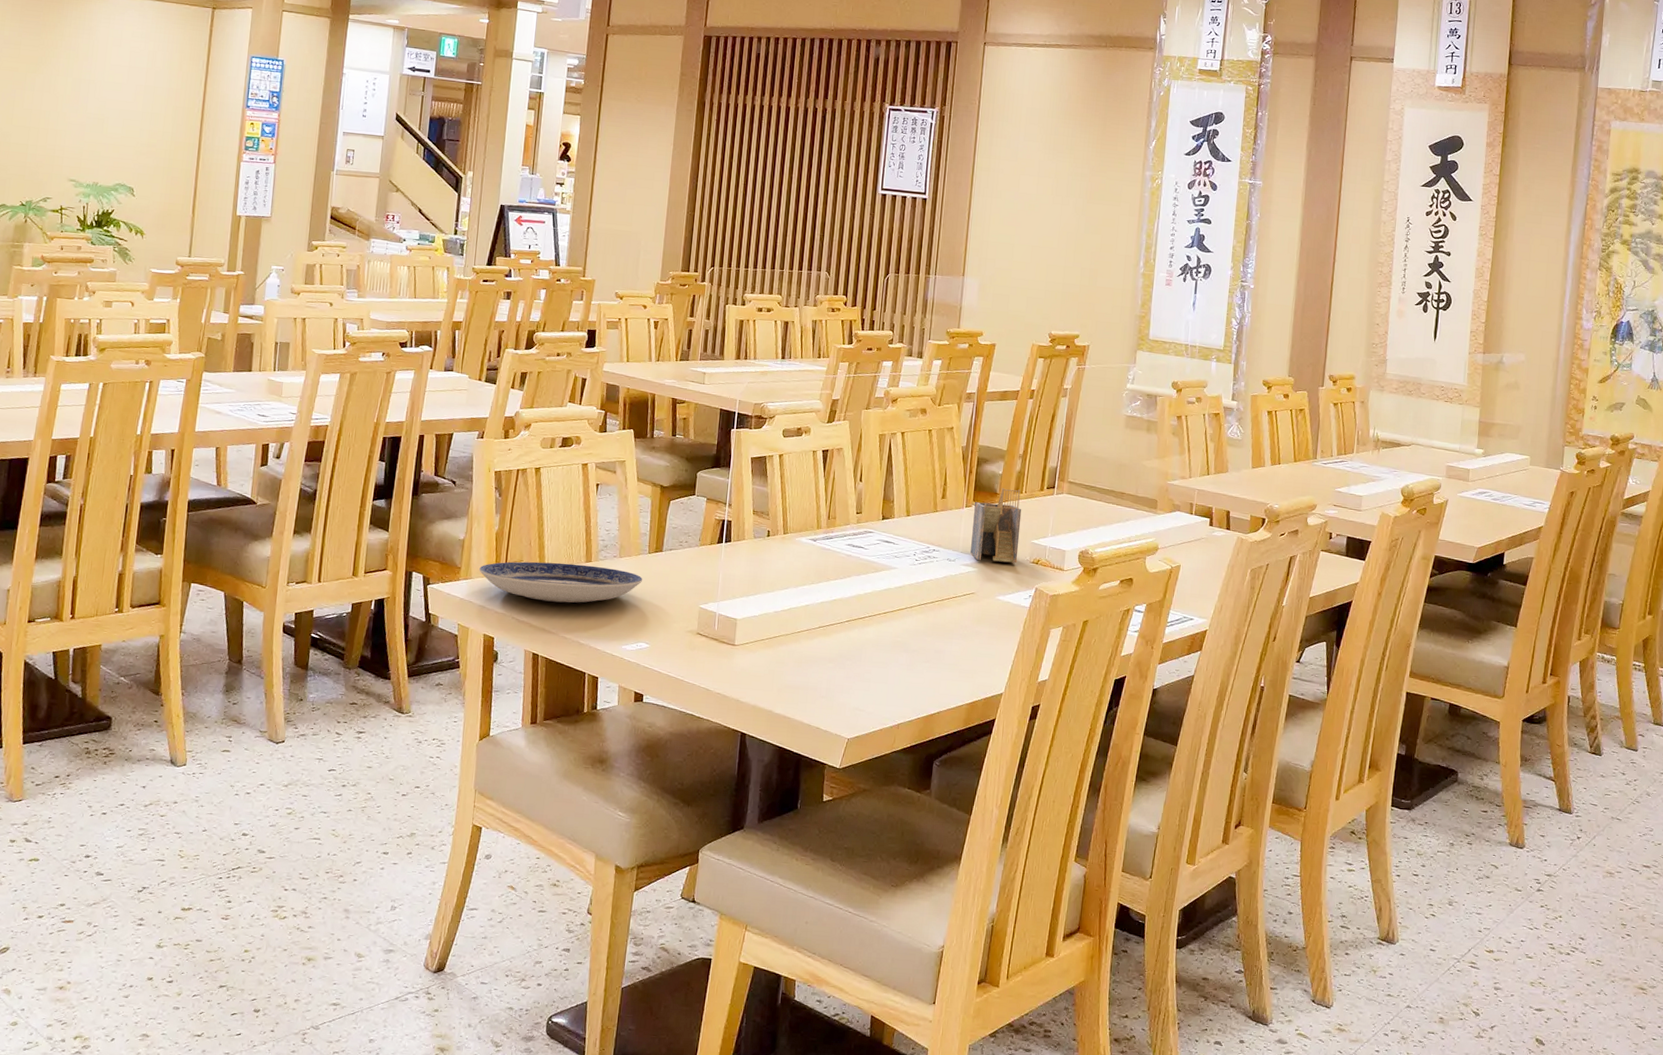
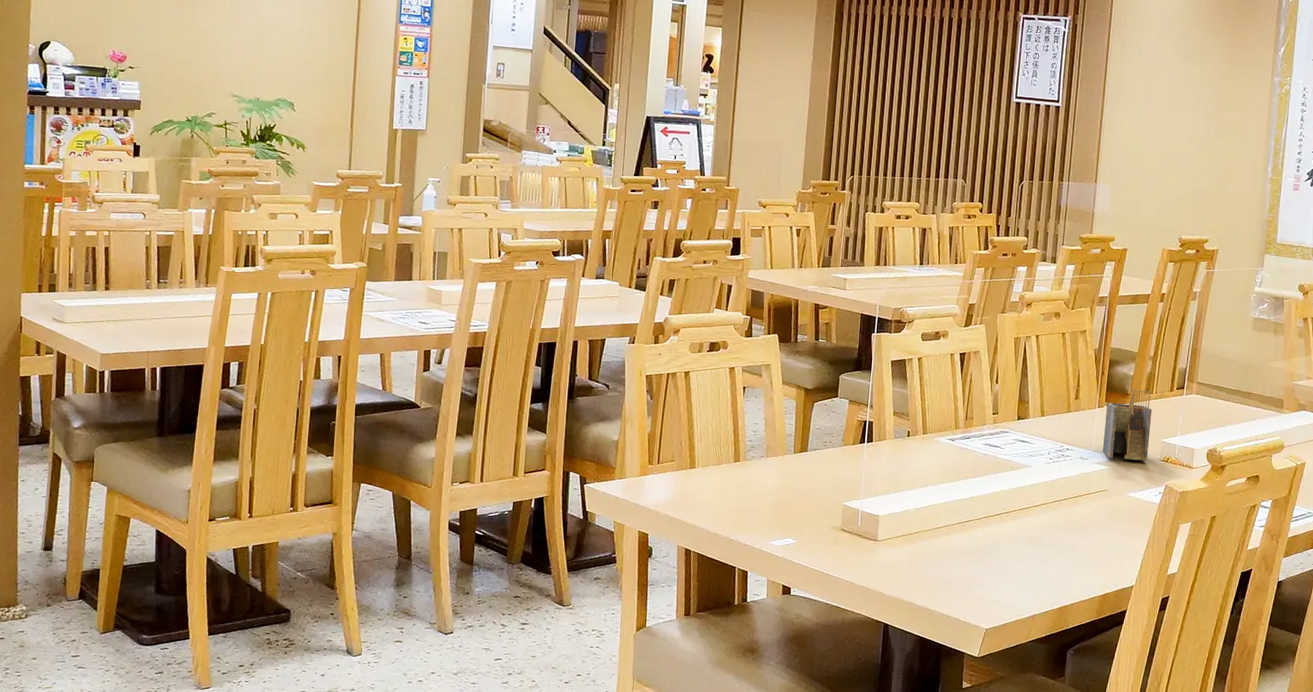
plate: present [479,561,643,603] -> none [633,461,789,501]

